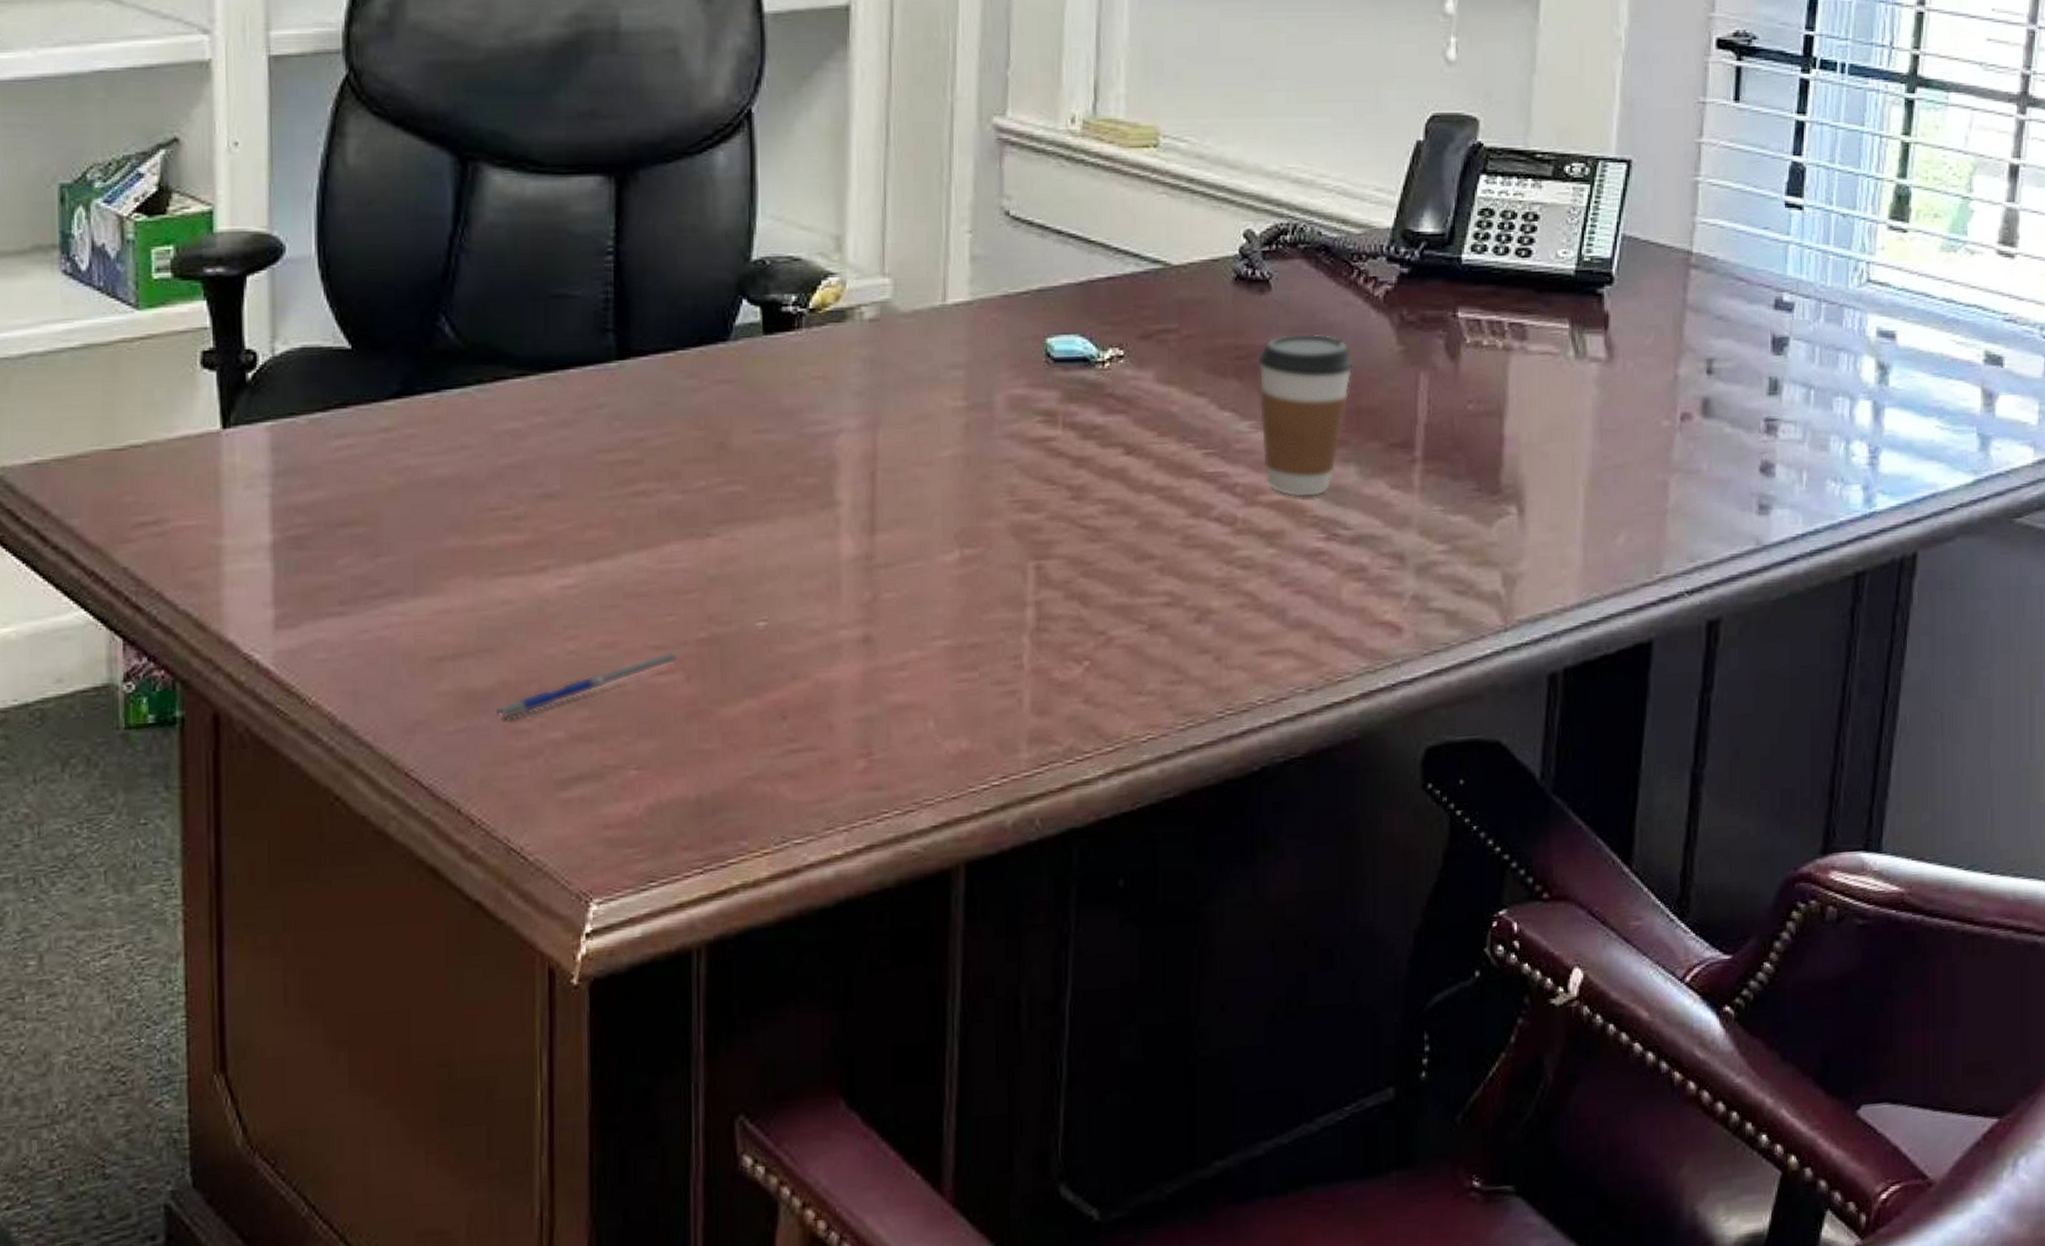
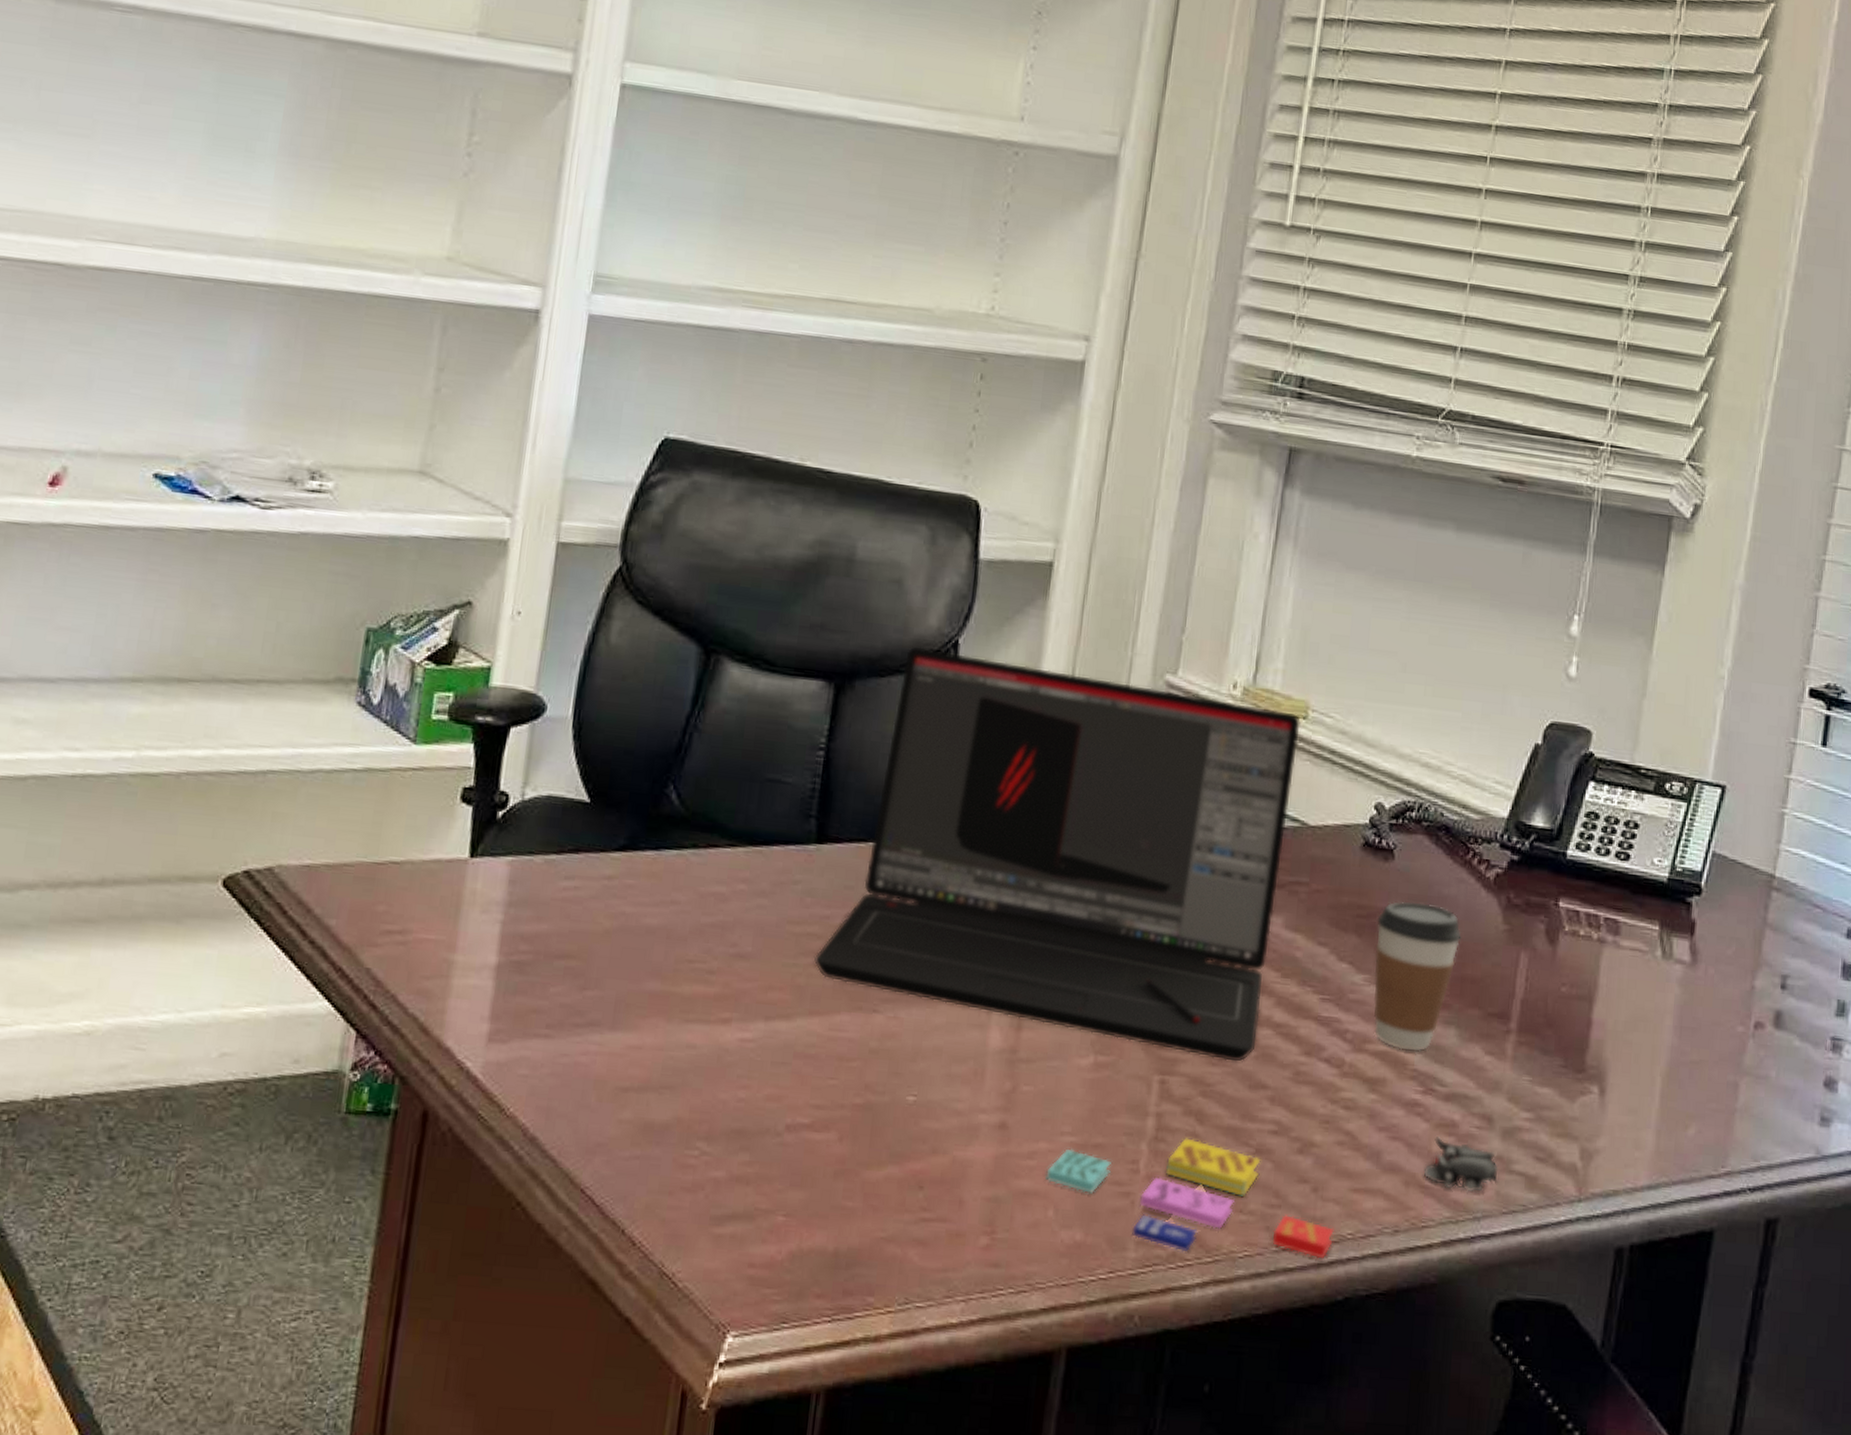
pen: present [492,652,680,721] -> none [665,1112,835,1155]
laptop: none [631,122,1151,535] -> present [813,647,1301,1062]
books: none [921,623,1243,745] -> present [1046,1138,1334,1259]
mouse: none [1334,584,1415,638] -> present [1423,1137,1499,1193]

